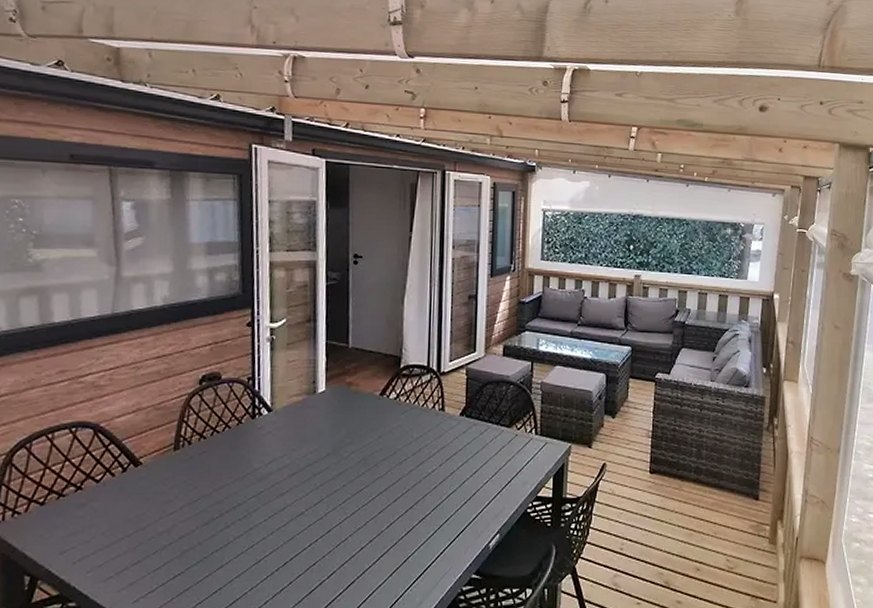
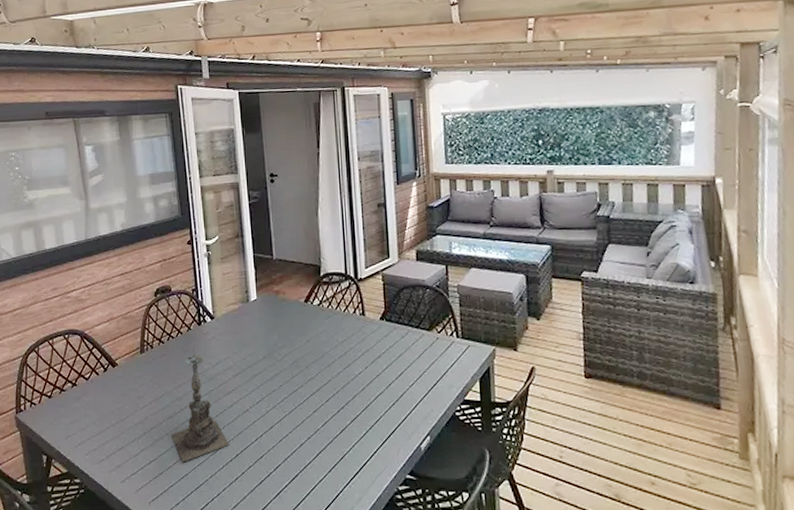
candle holder: none [205,442,277,575] -> present [171,346,230,463]

